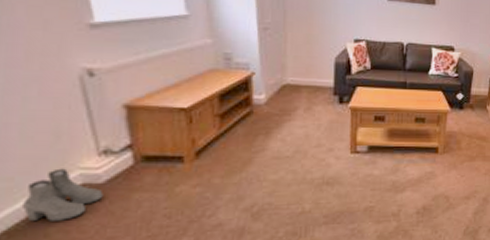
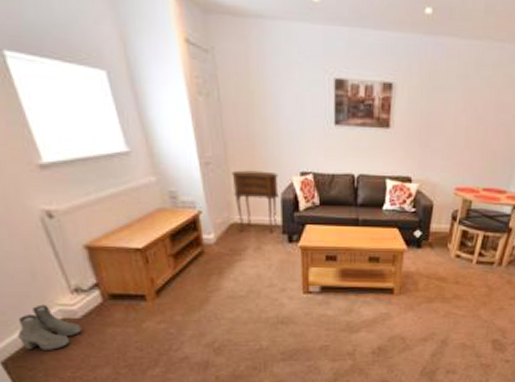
side table: none [289,36,333,94] -> present [232,170,279,233]

